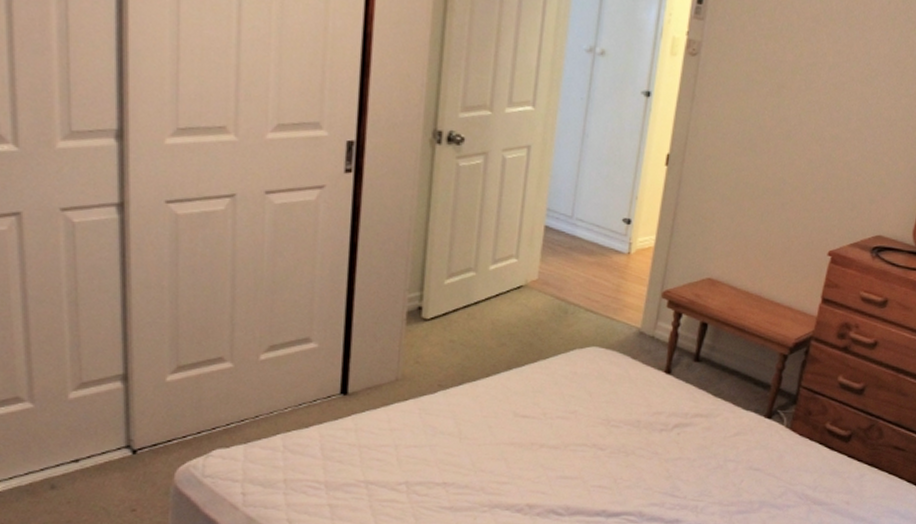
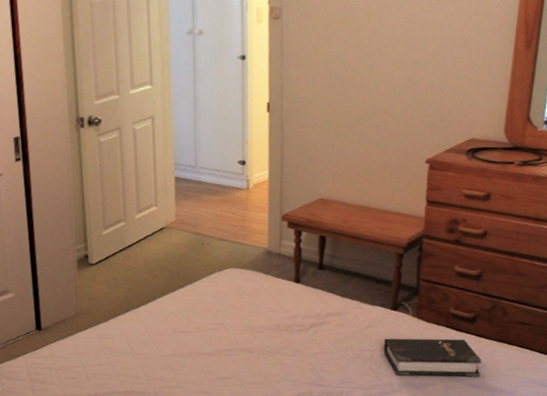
hardback book: none [749,449,850,502] -> present [383,338,482,377]

